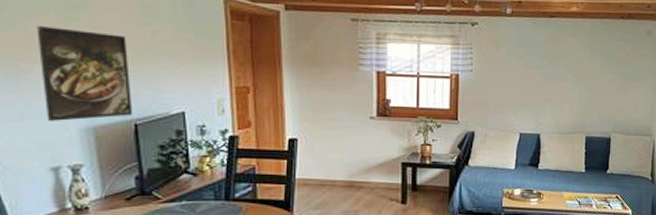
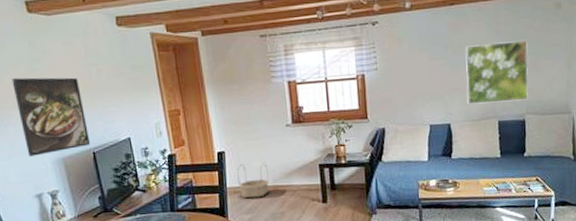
basket: none [309,154,345,193] -> present [237,163,269,198]
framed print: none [558,59,619,119] -> present [465,40,529,105]

